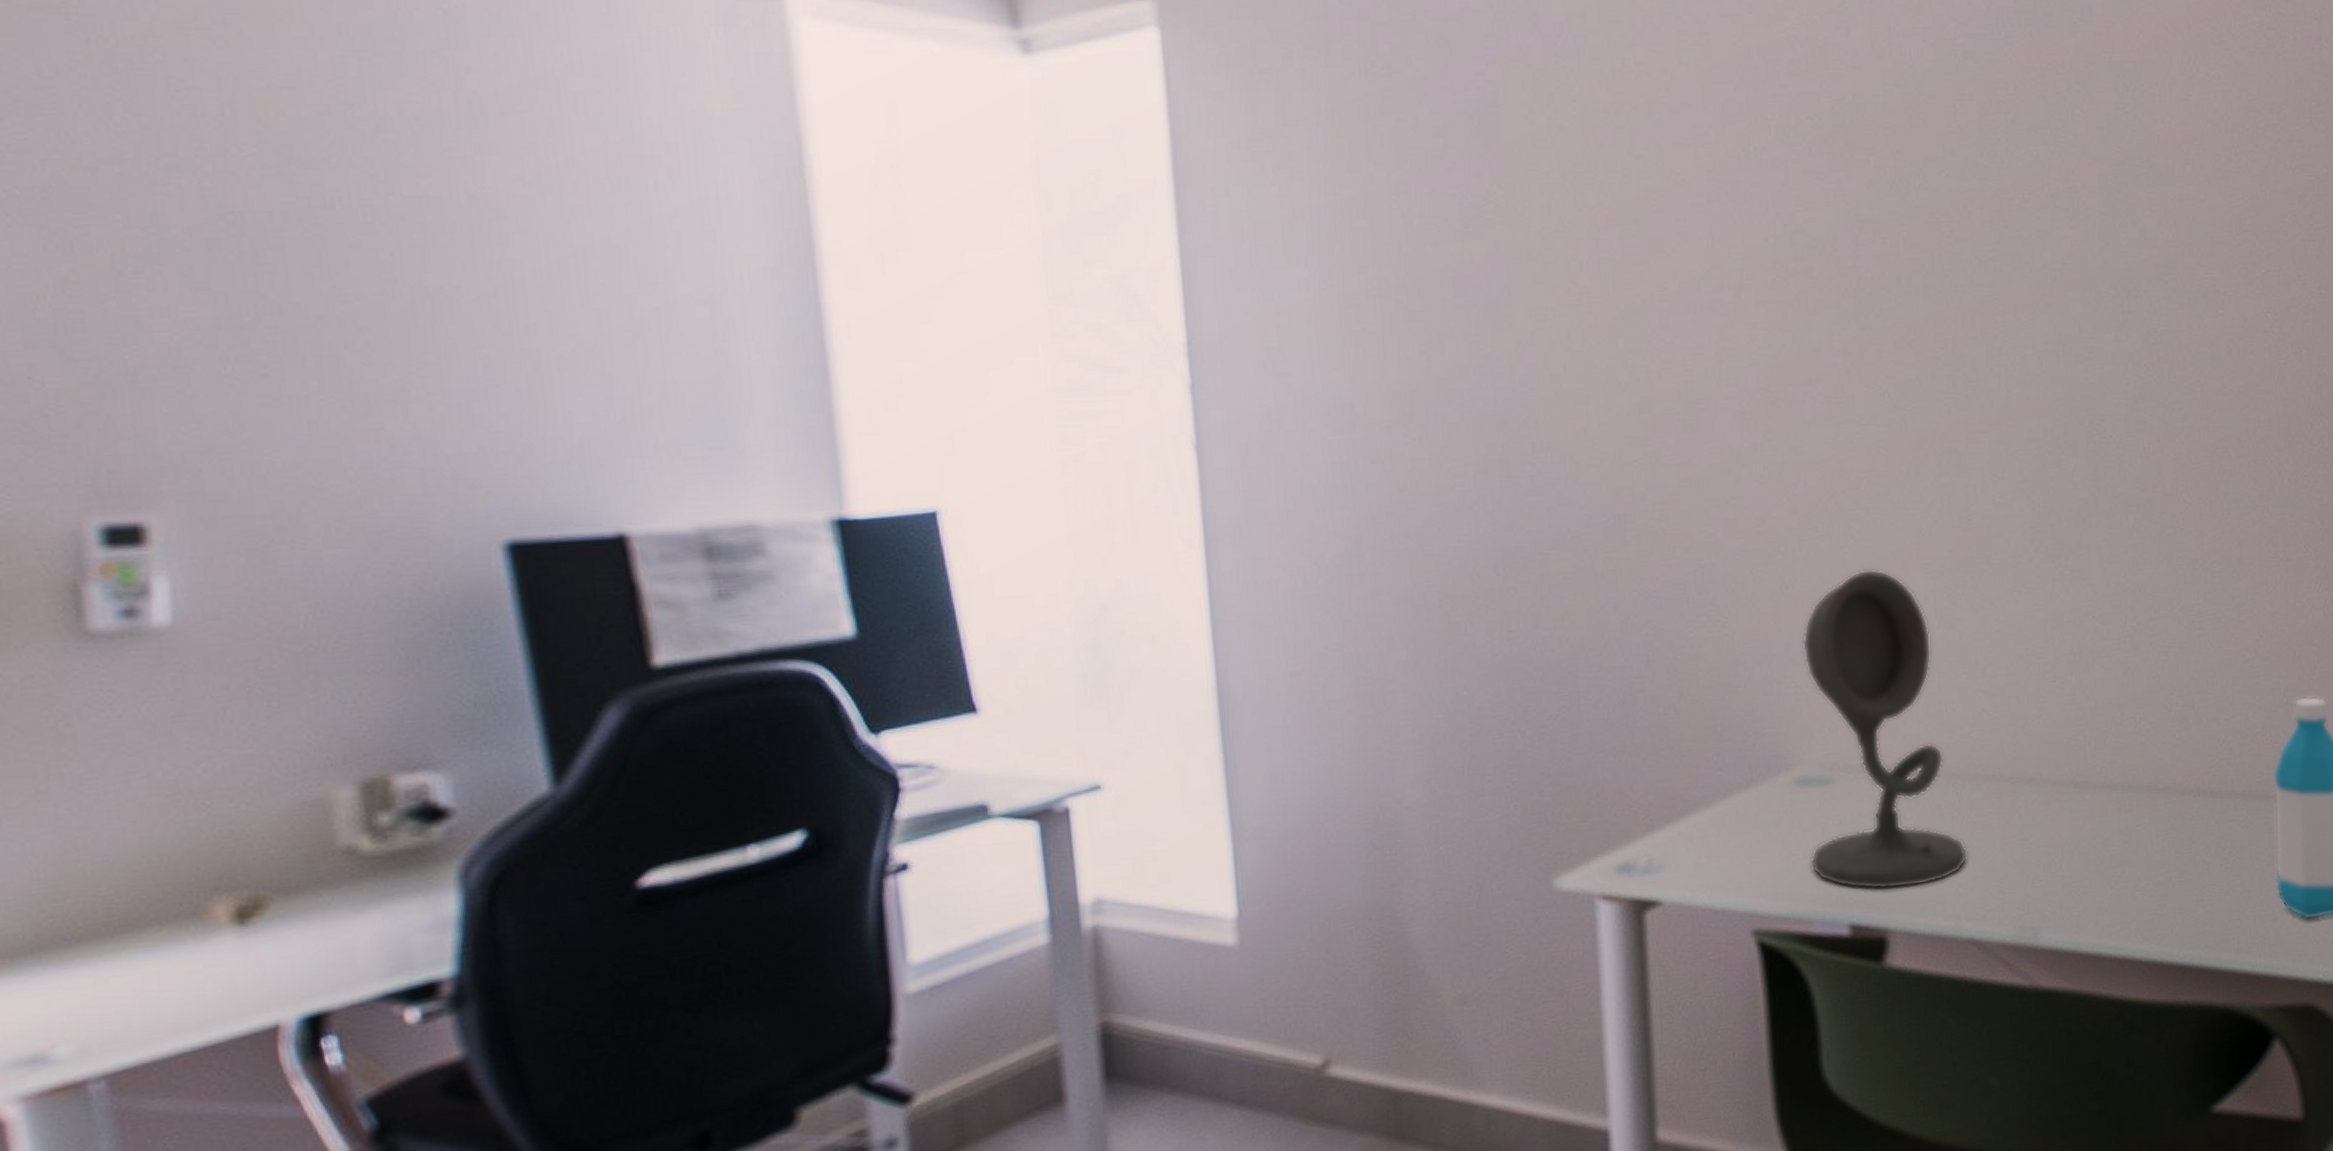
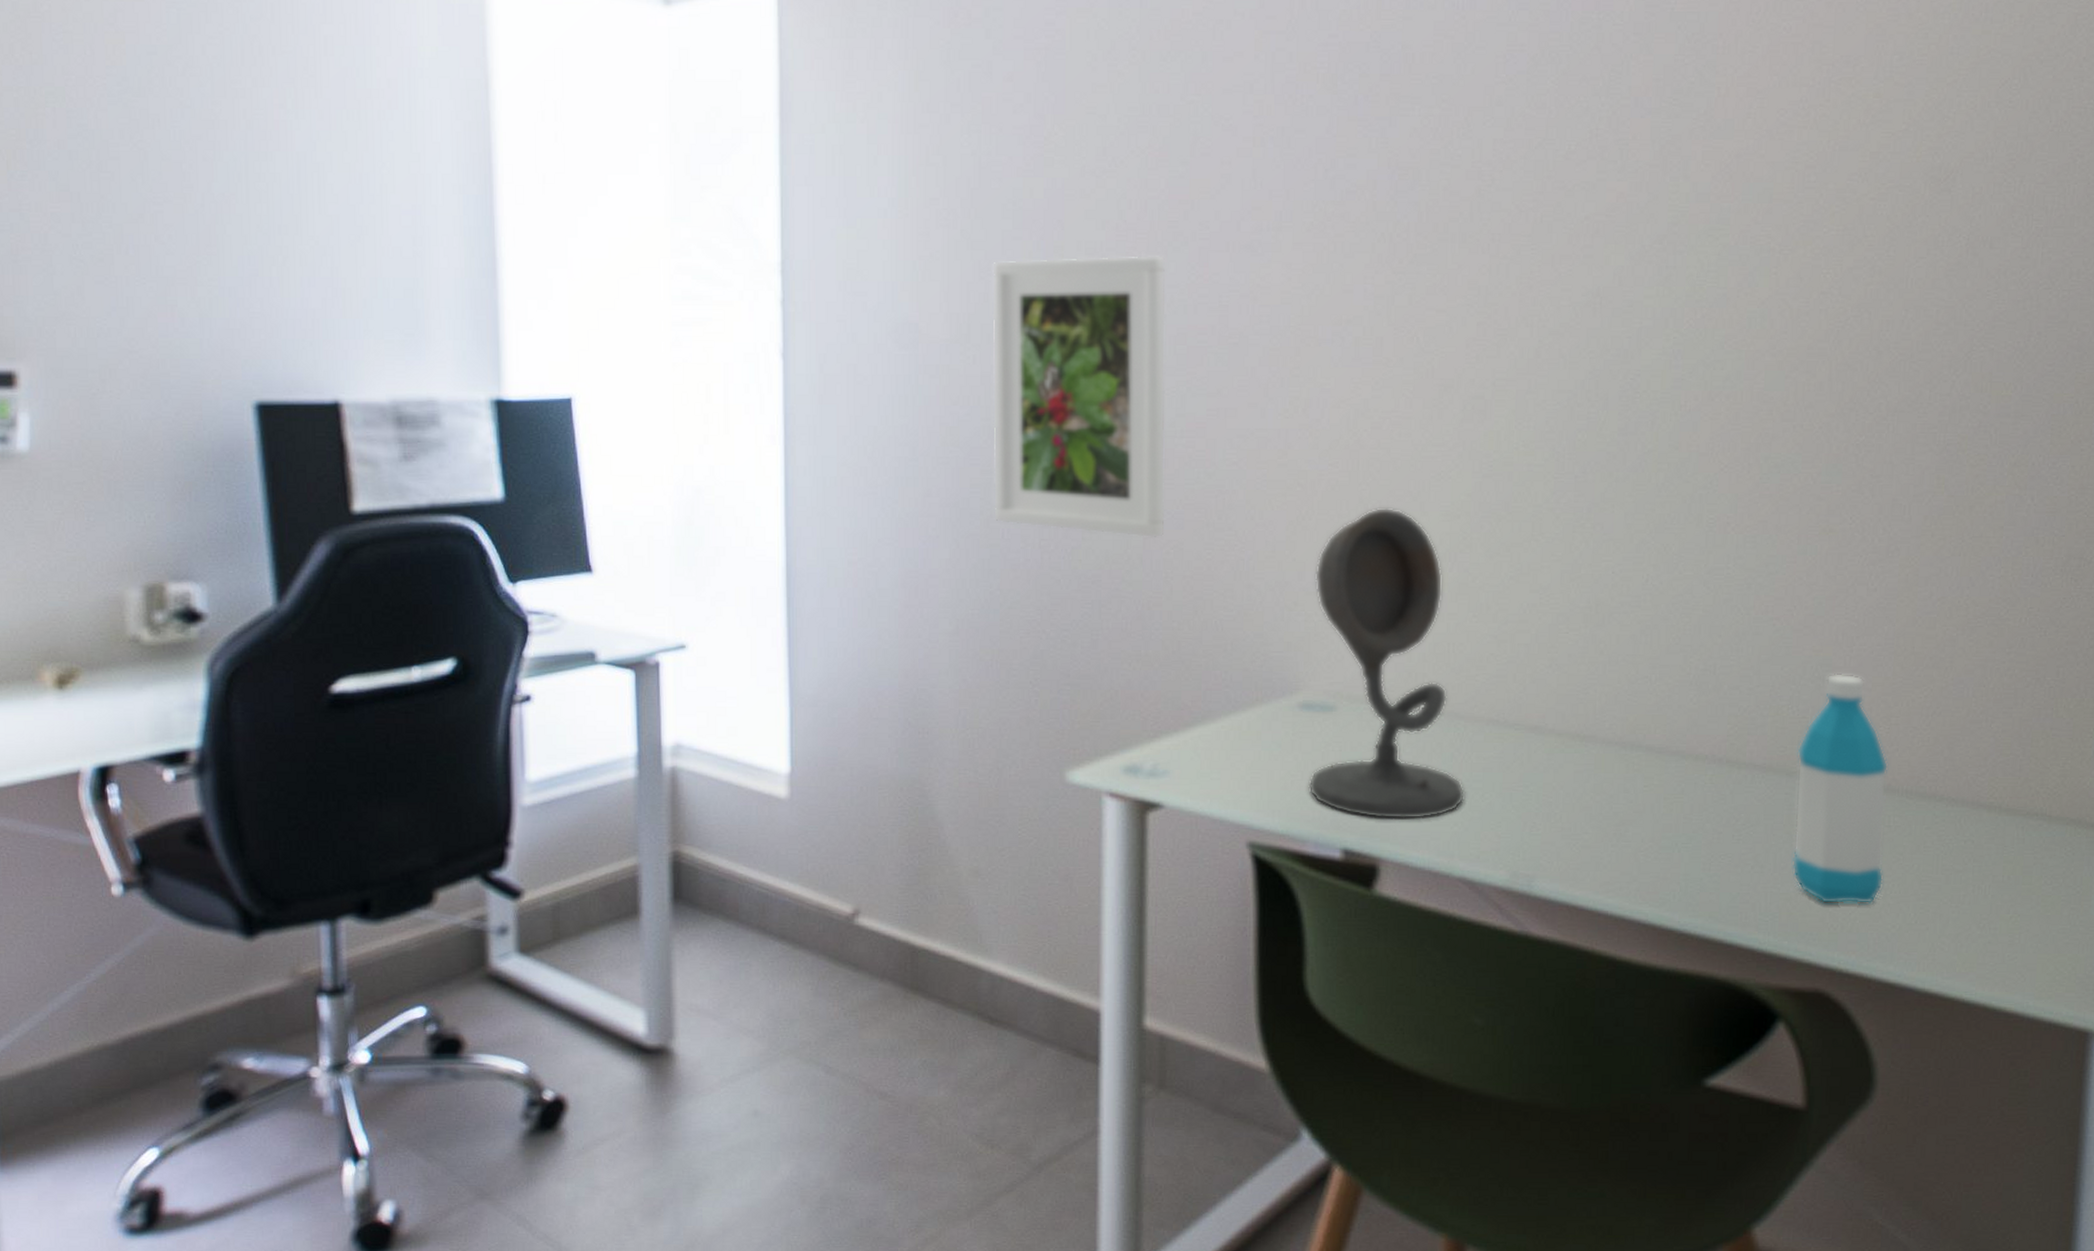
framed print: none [1432,319,1643,621] -> present [991,254,1166,538]

